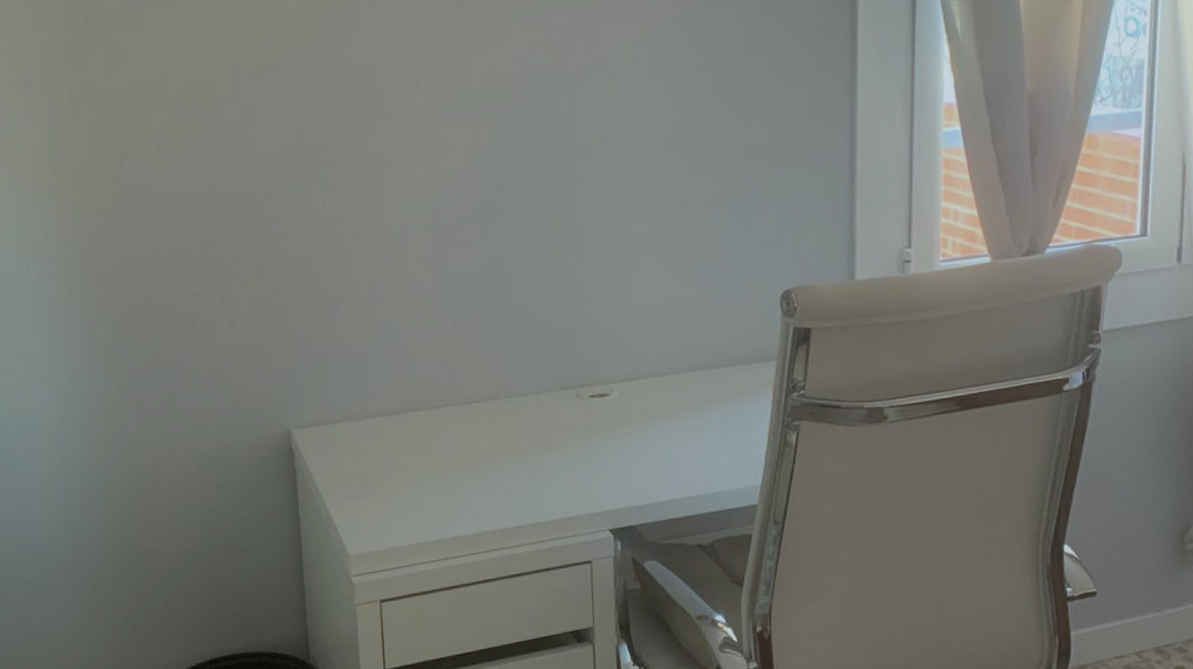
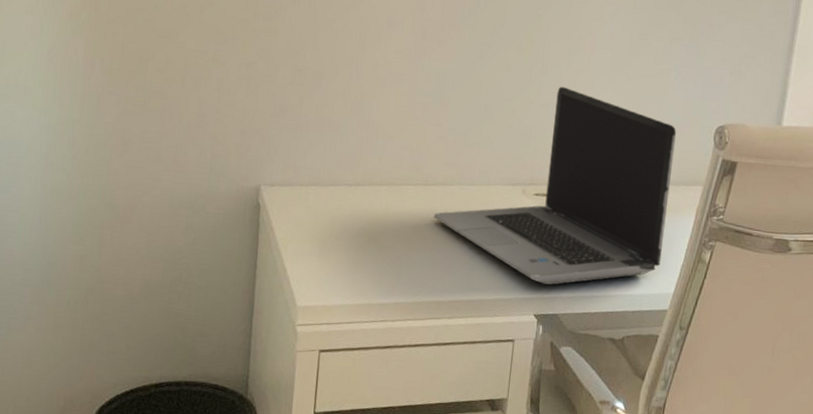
laptop computer: none [483,272,742,495] -> present [434,86,676,285]

